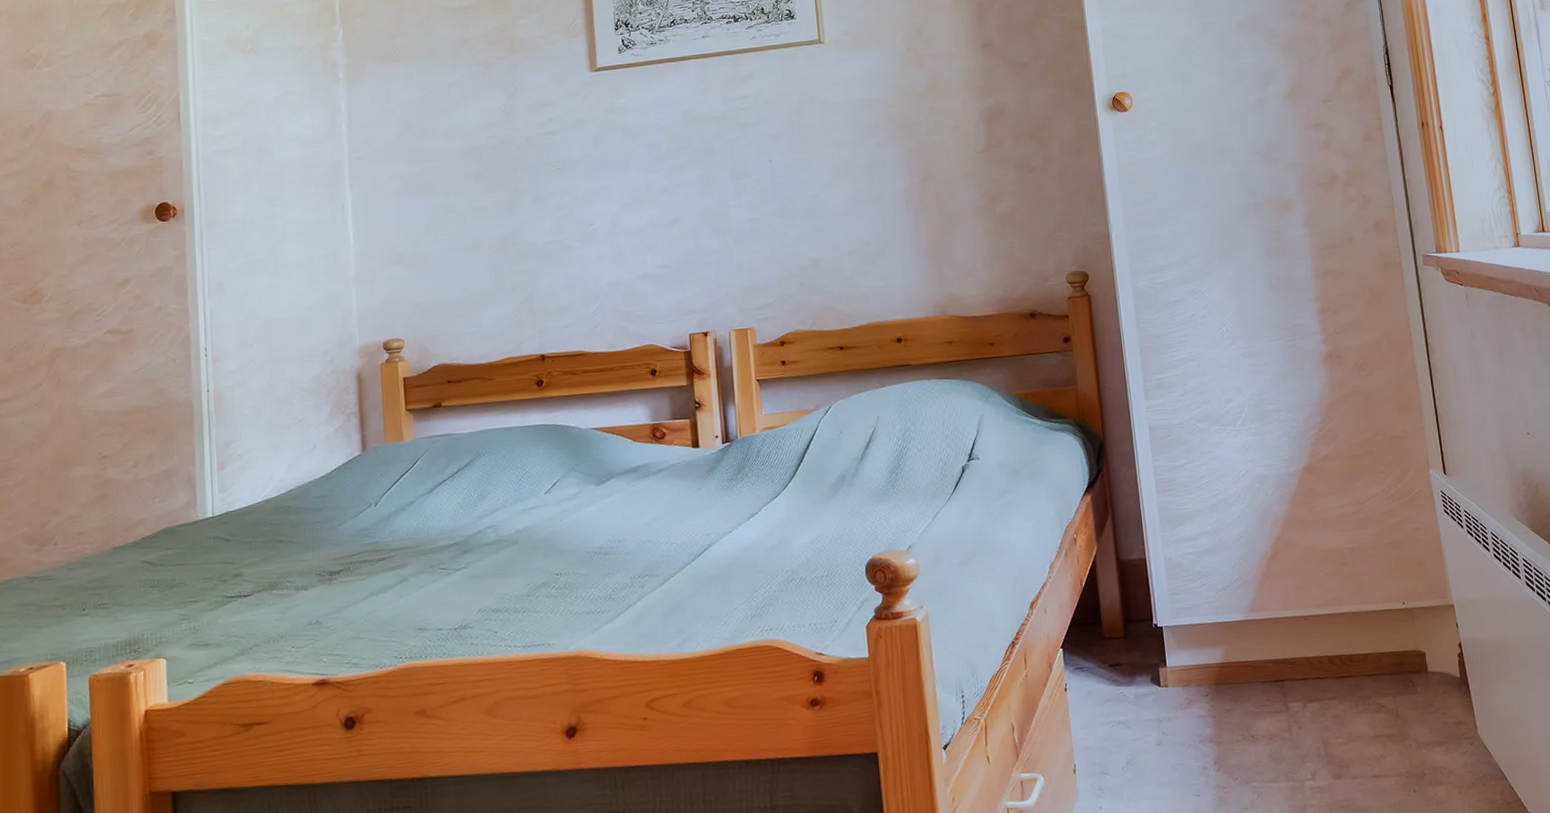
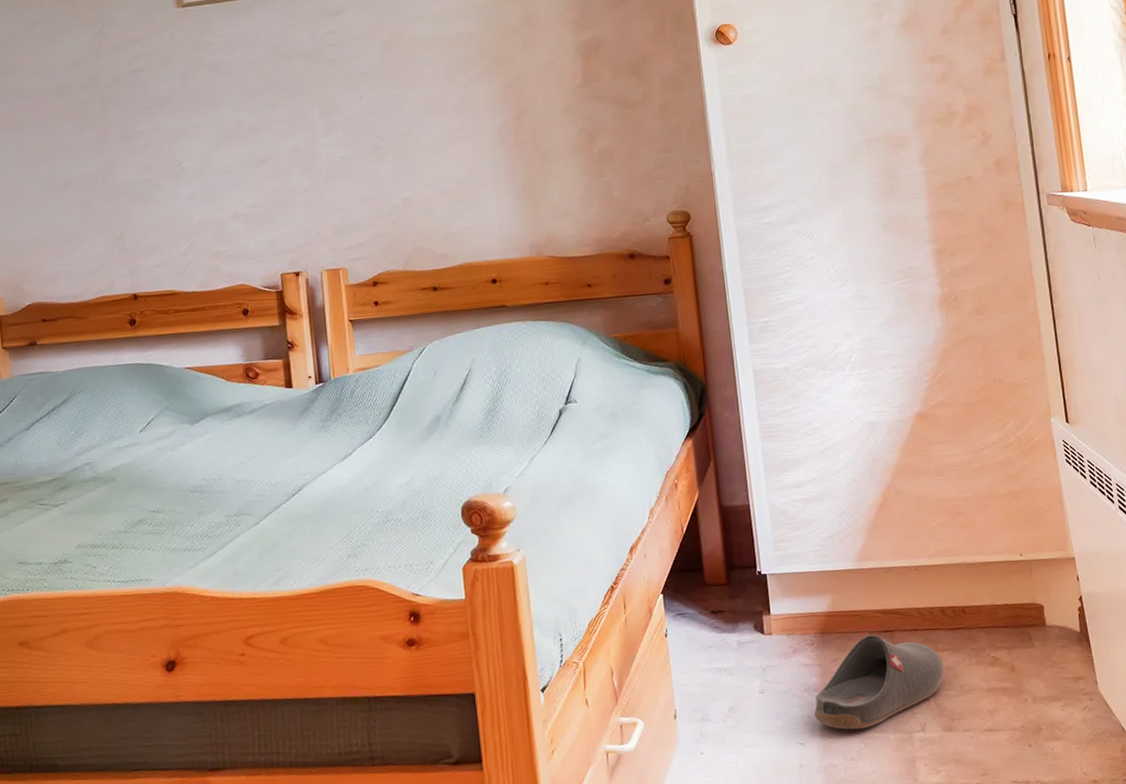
slipper: none [1209,684,1333,780] -> present [814,635,945,730]

